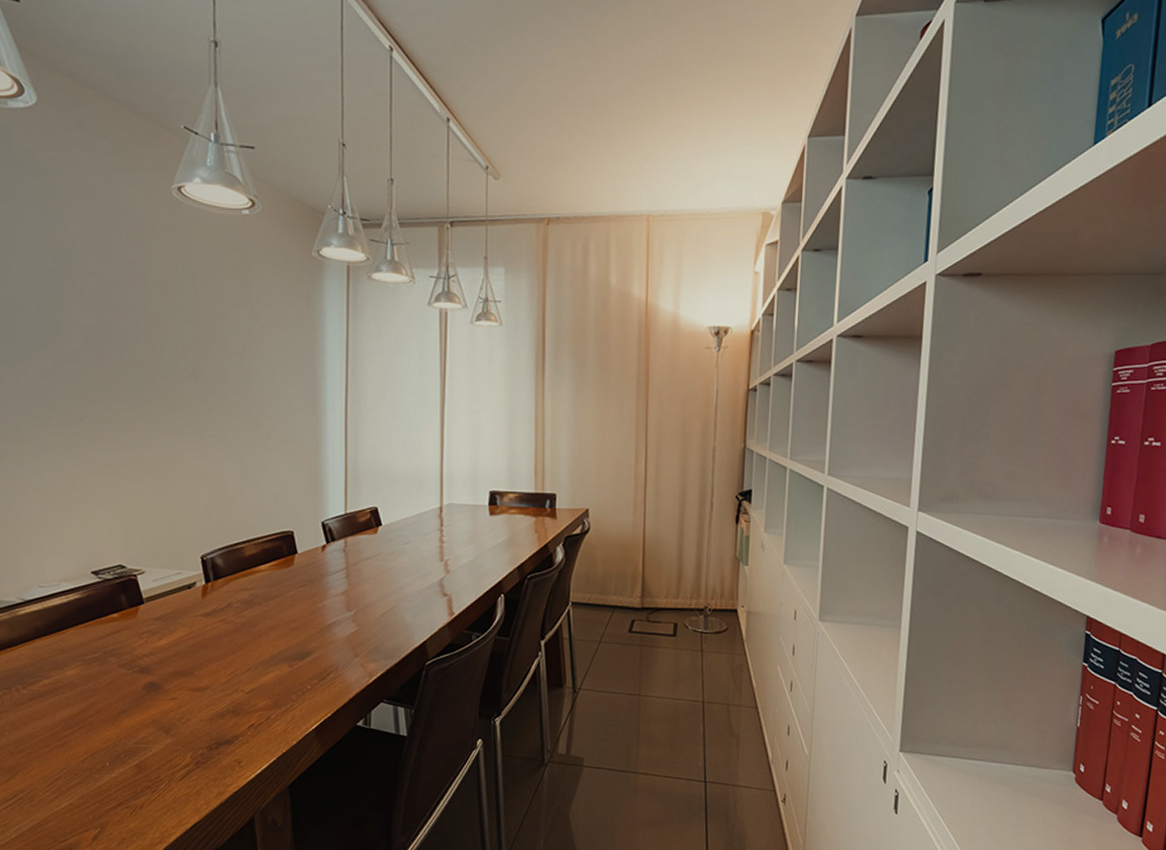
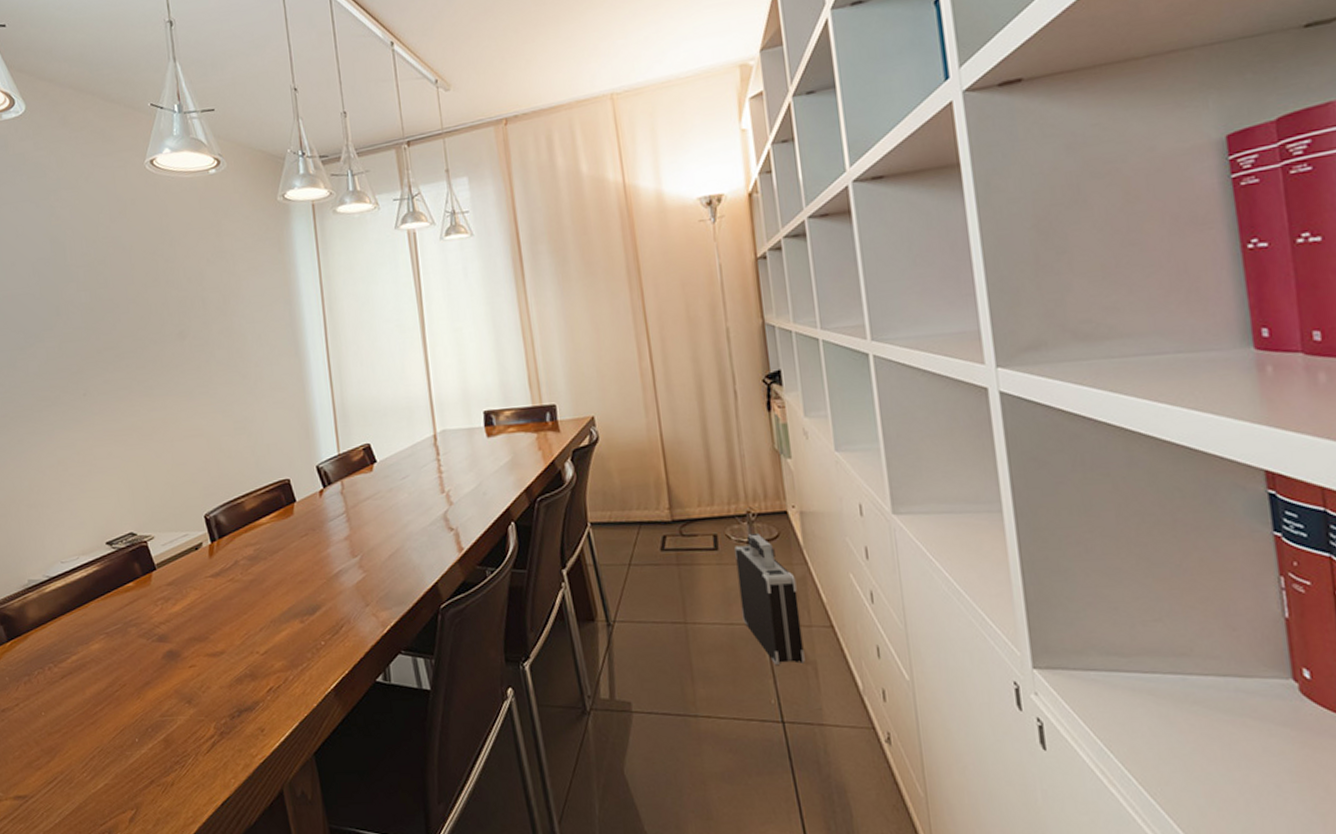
briefcase: none [687,626,735,736] -> present [734,534,805,665]

